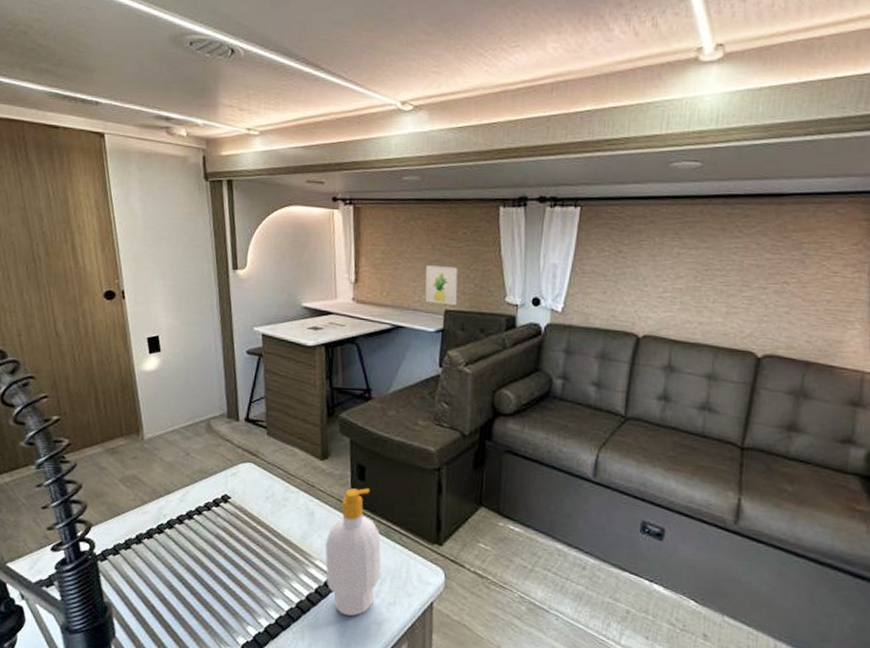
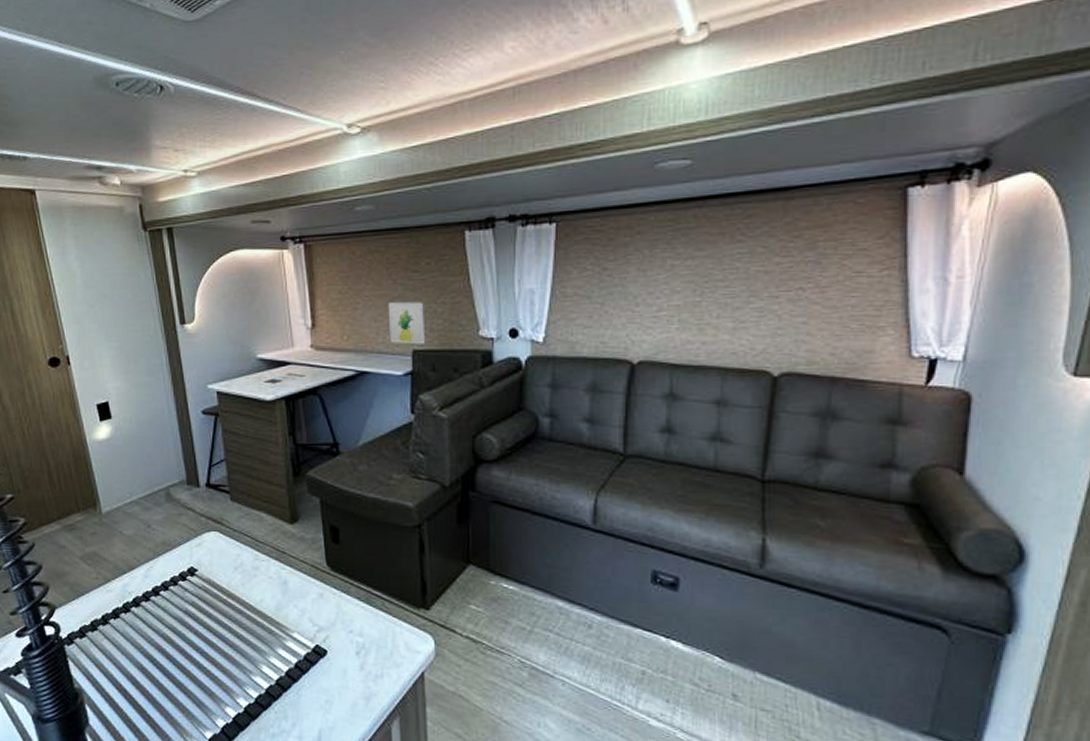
soap bottle: present [325,488,381,616] -> none [301,552,364,691]

